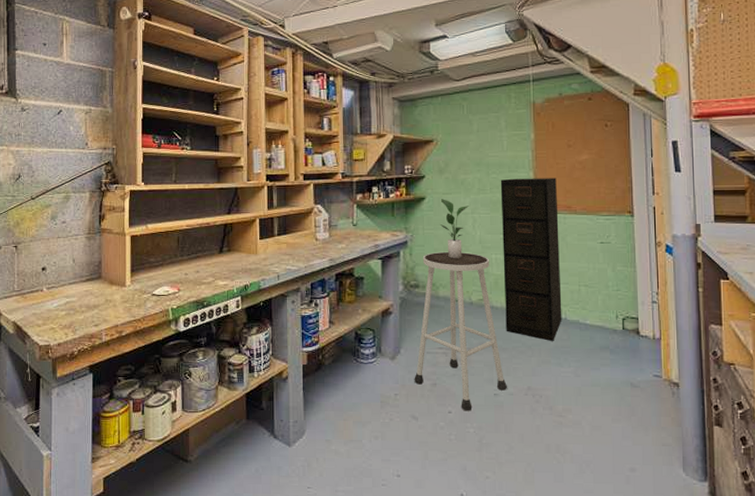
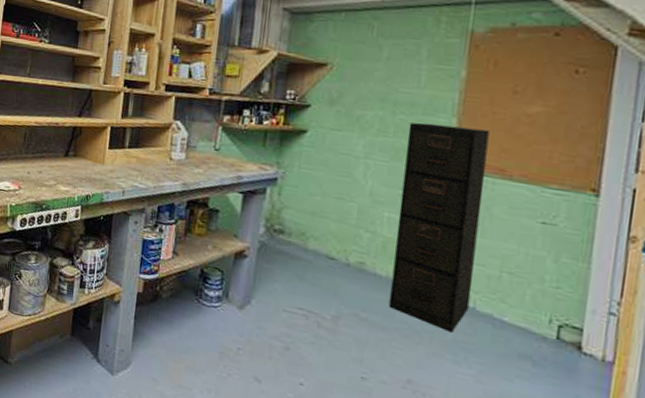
stool: present [414,251,508,411] -> none [262,196,381,390]
potted plant: present [440,199,470,259] -> none [322,135,363,210]

